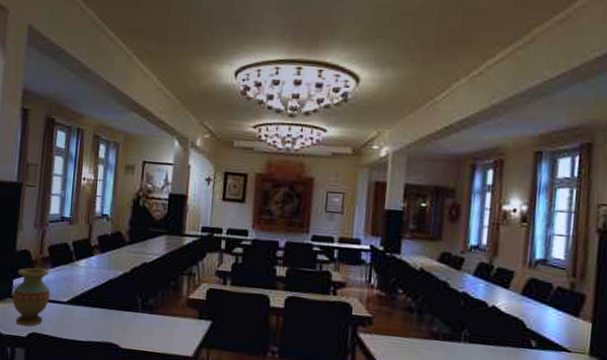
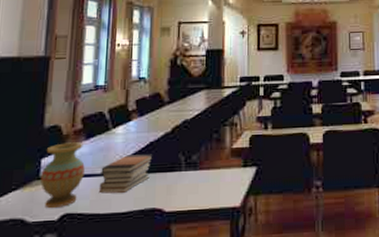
book stack: none [61,288,112,323] -> present [98,154,153,194]

